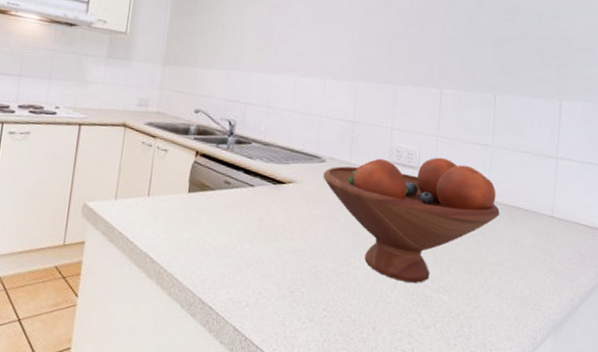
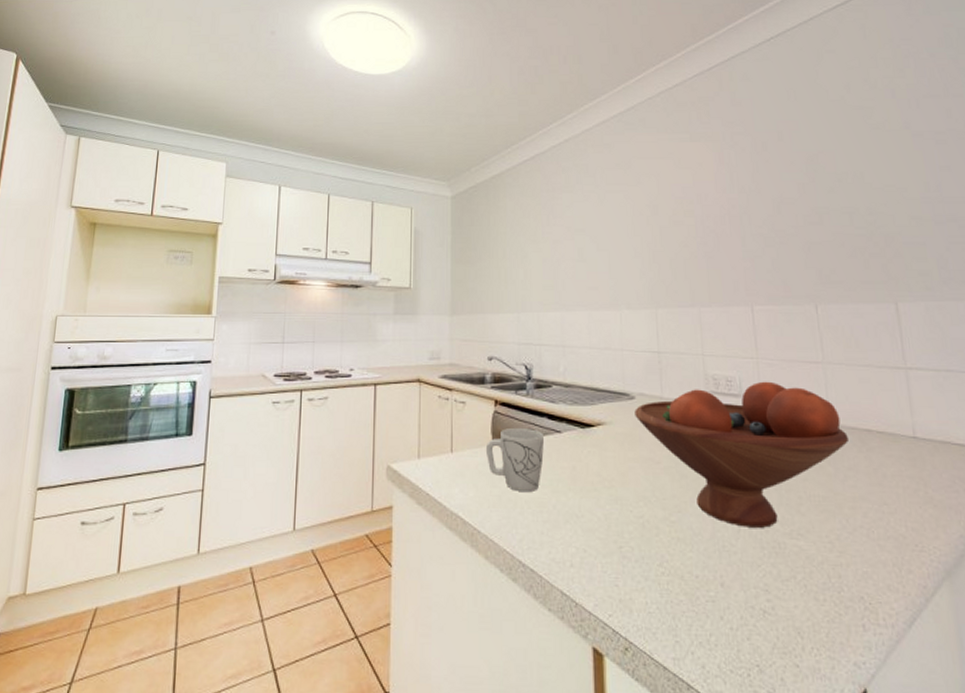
mug: none [181,178,238,239] -> present [485,427,544,493]

